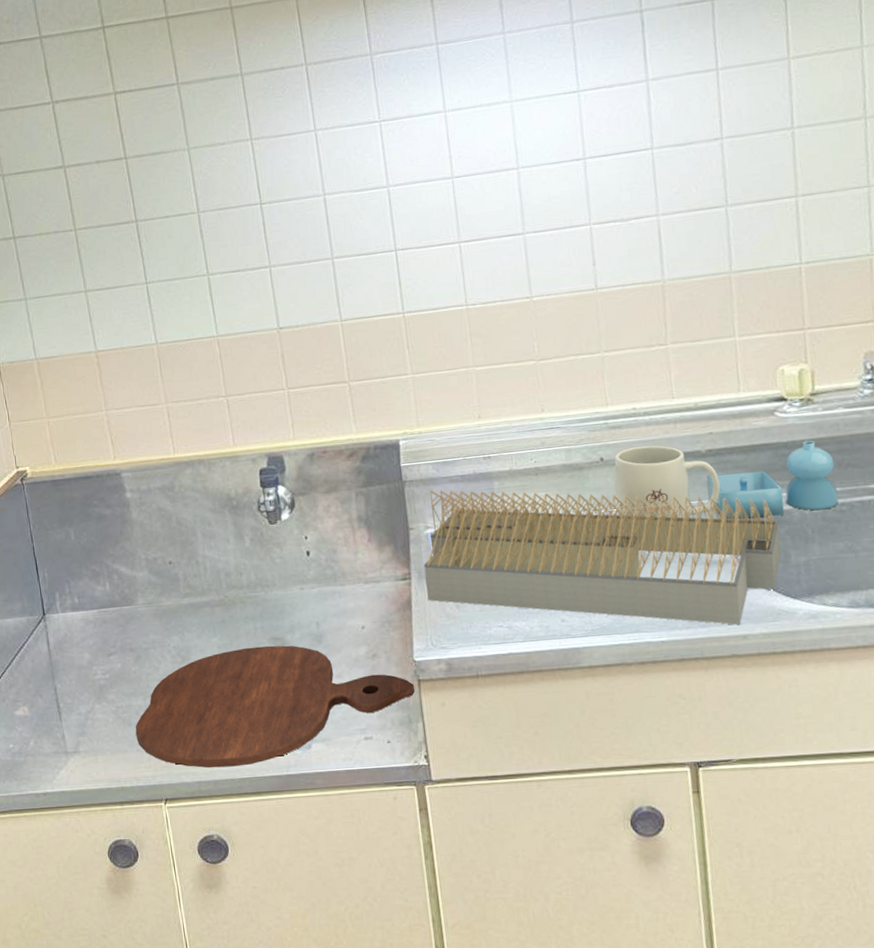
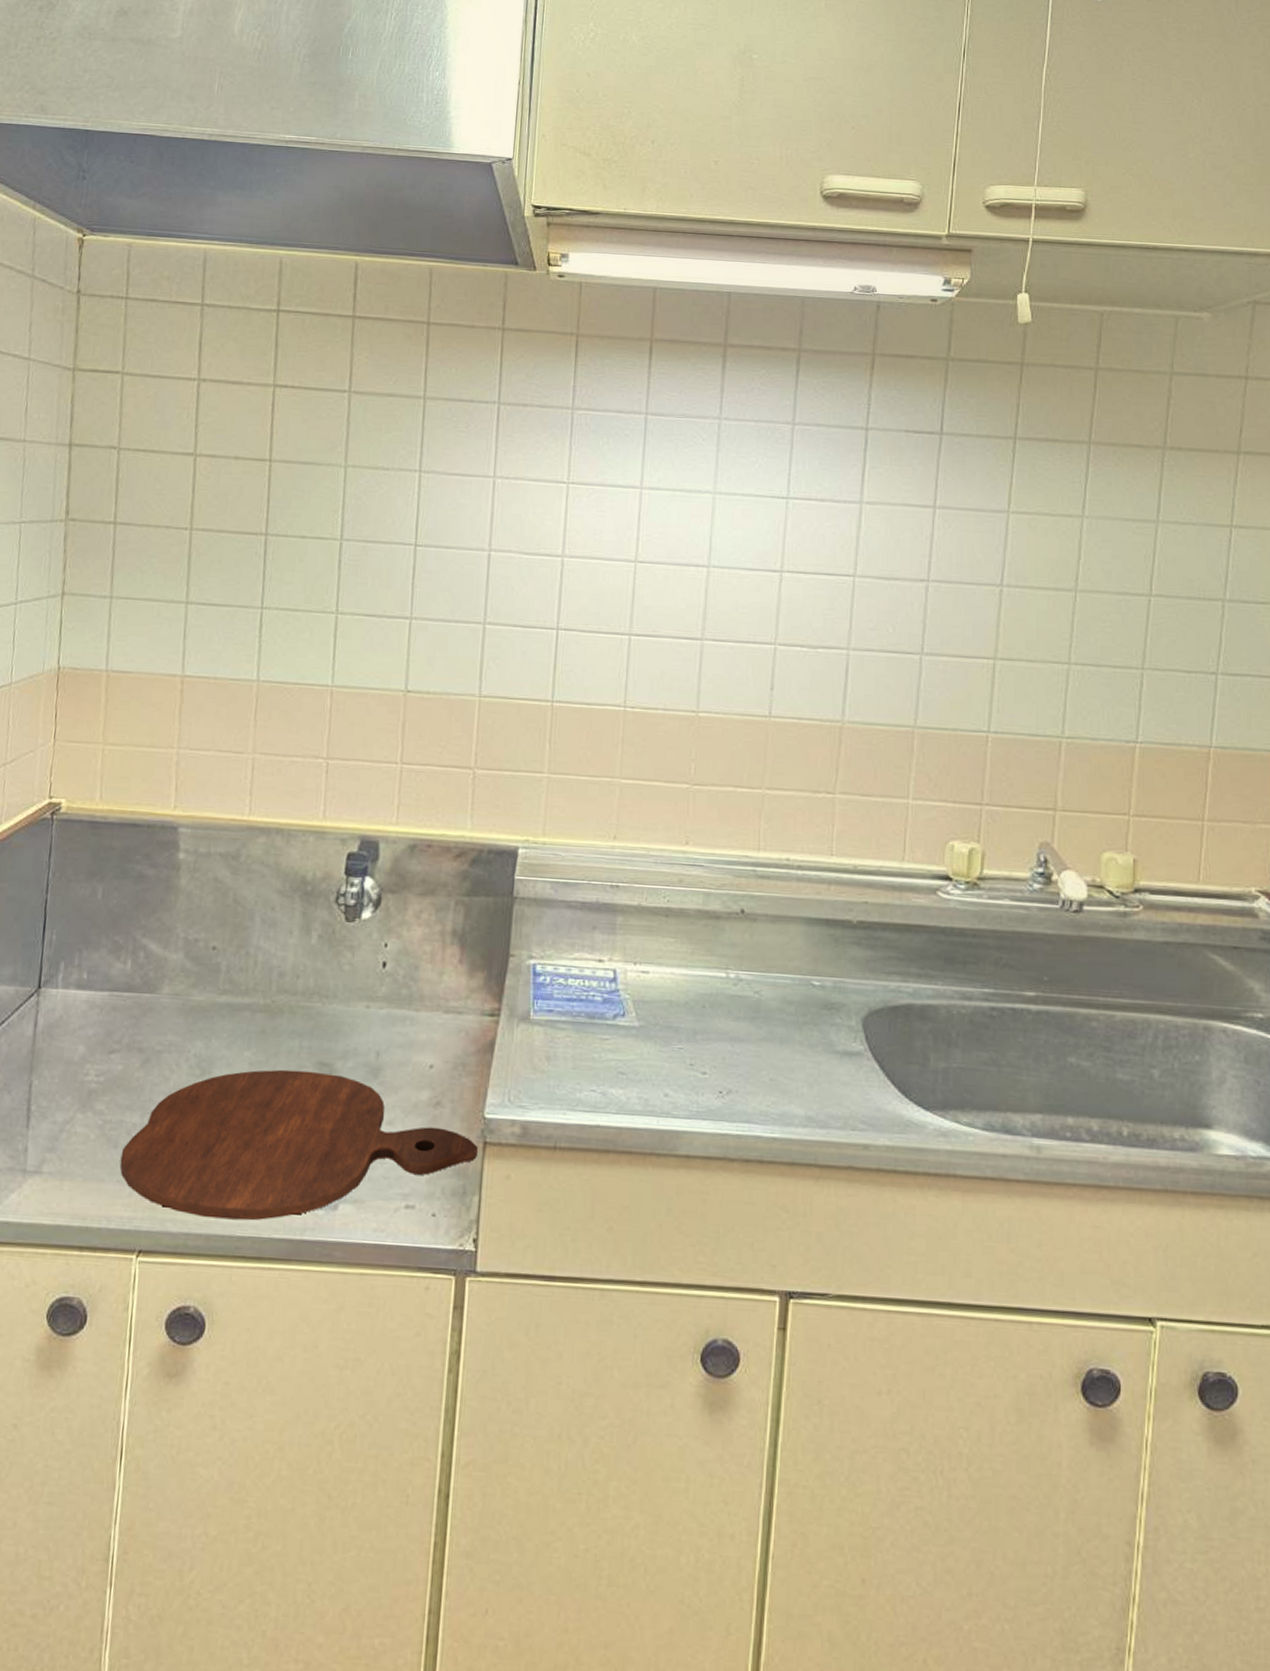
dish rack: present [424,489,781,625] -> none [515,912,923,1131]
mug: present [613,445,721,519] -> none [749,903,866,996]
soap dispenser: present [706,440,839,519] -> none [850,929,991,1012]

